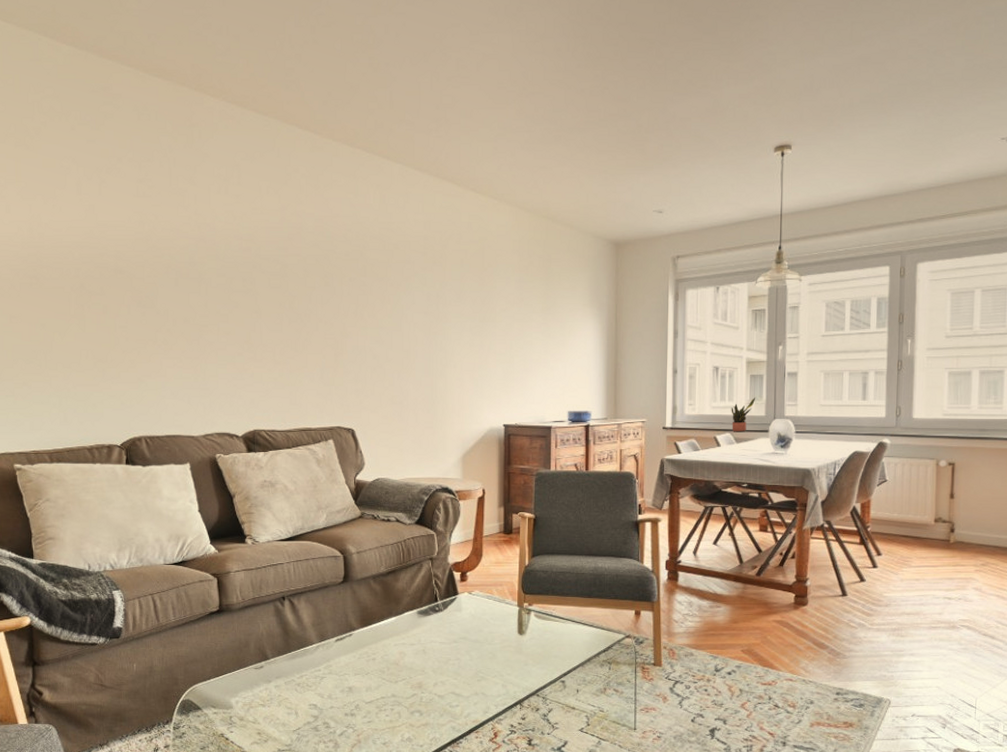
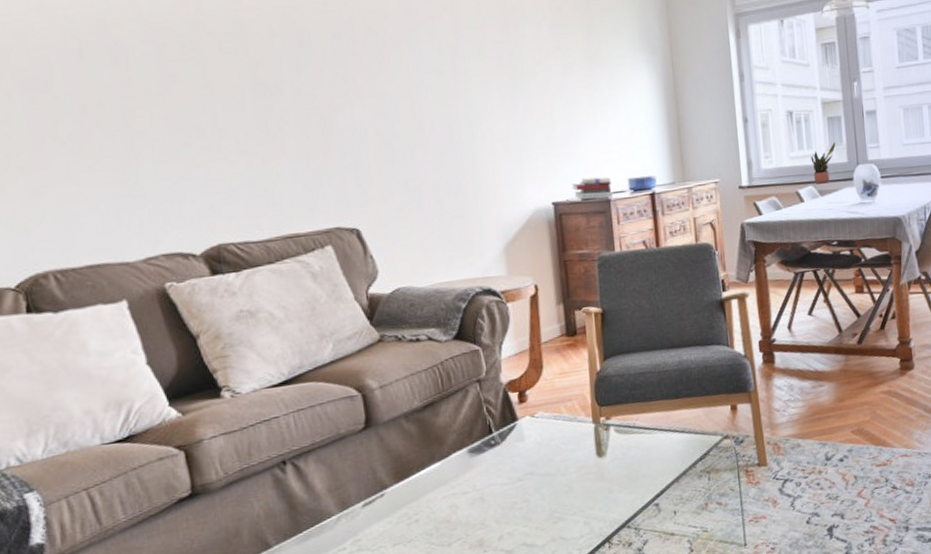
books: none [521,406,554,427] -> present [571,176,613,201]

